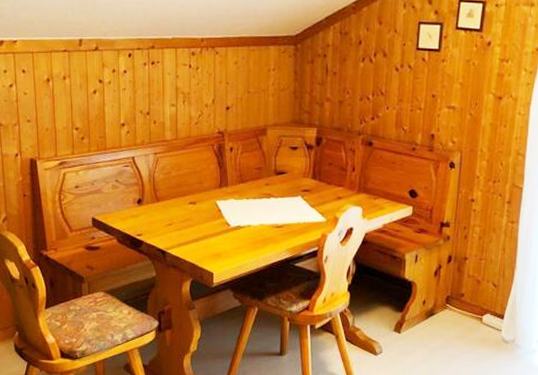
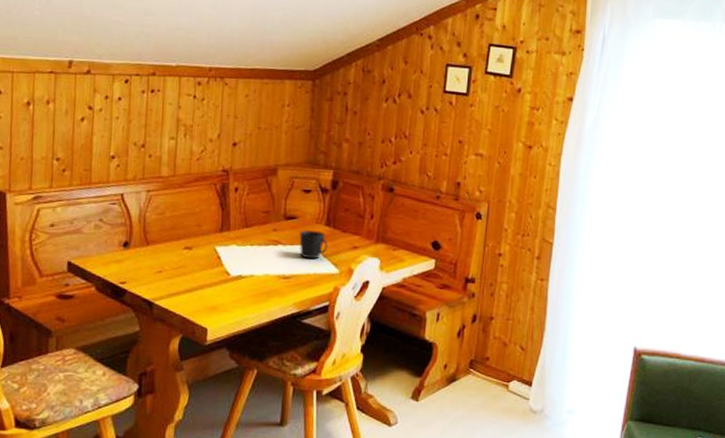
cup: none [289,184,315,210] -> present [299,230,329,259]

